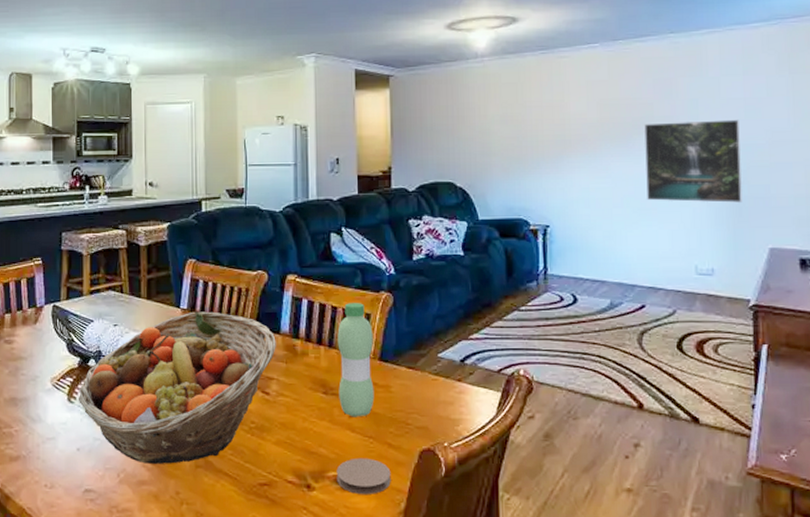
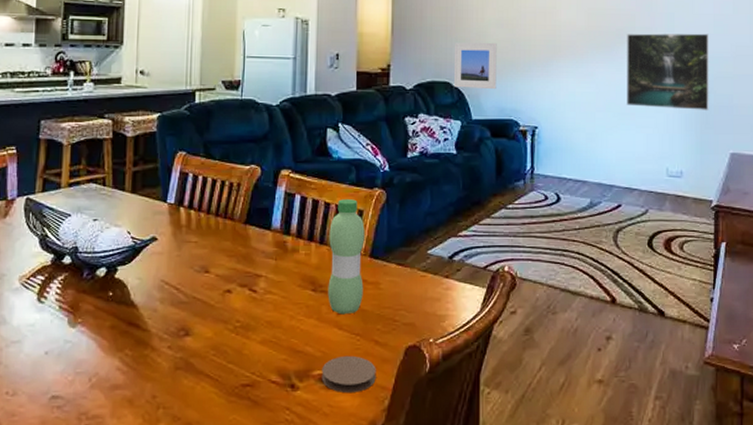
fruit basket: present [78,311,276,464] -> none [49,206,266,367]
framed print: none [457,140,503,189] -> present [454,42,497,90]

